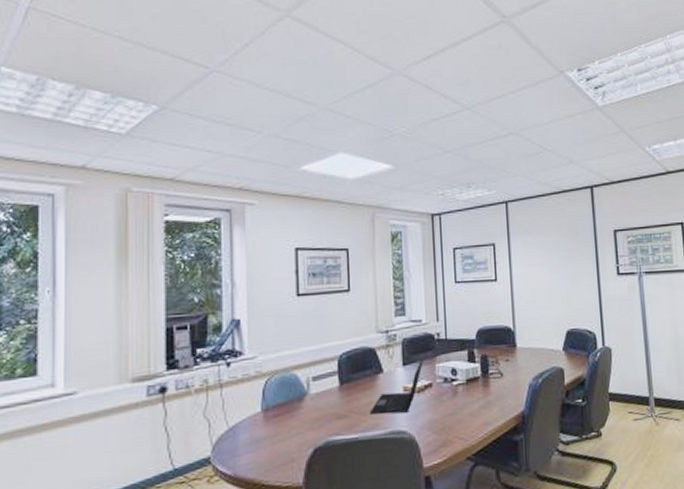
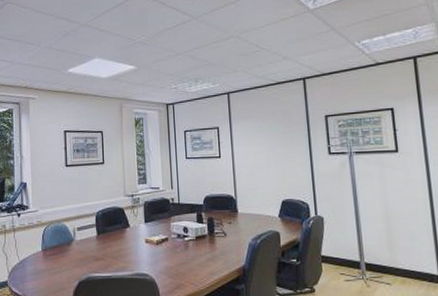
laptop: present [369,359,423,415] -> none [119,218,161,260]

